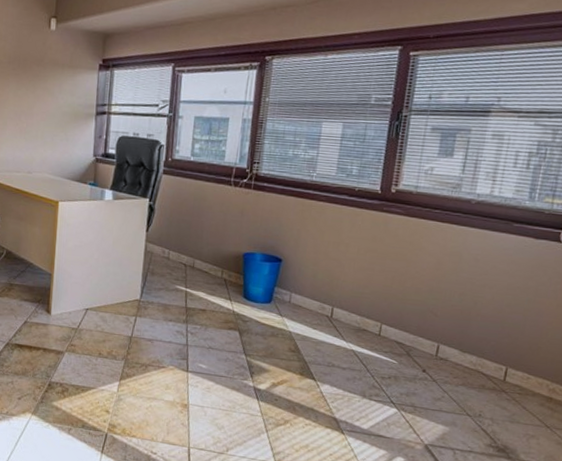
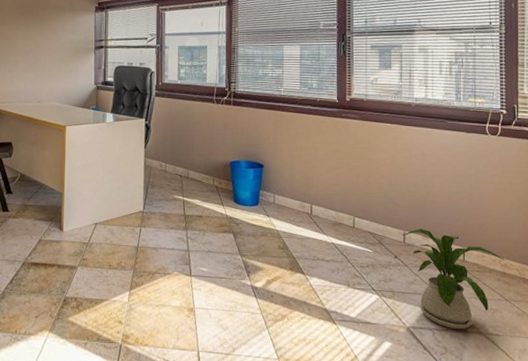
house plant: none [434,342,553,453] -> present [401,228,504,330]

